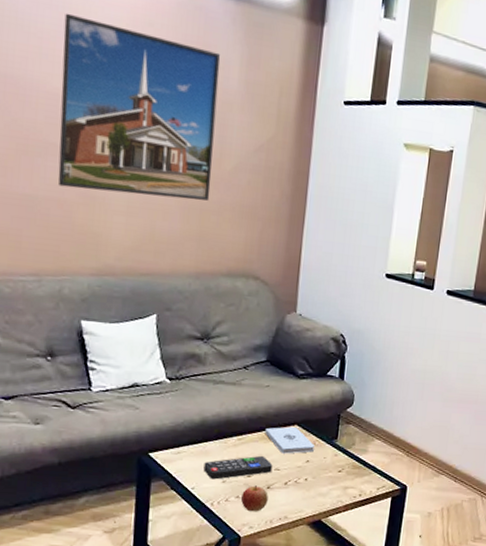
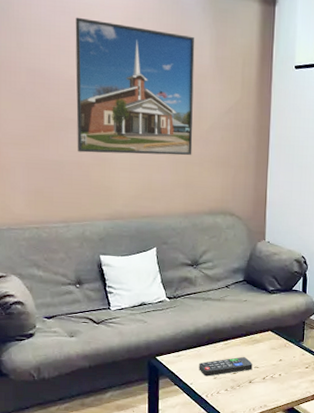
apple: present [240,485,268,512] -> none [229,381,251,402]
notepad: present [265,426,314,454] -> none [245,332,285,355]

